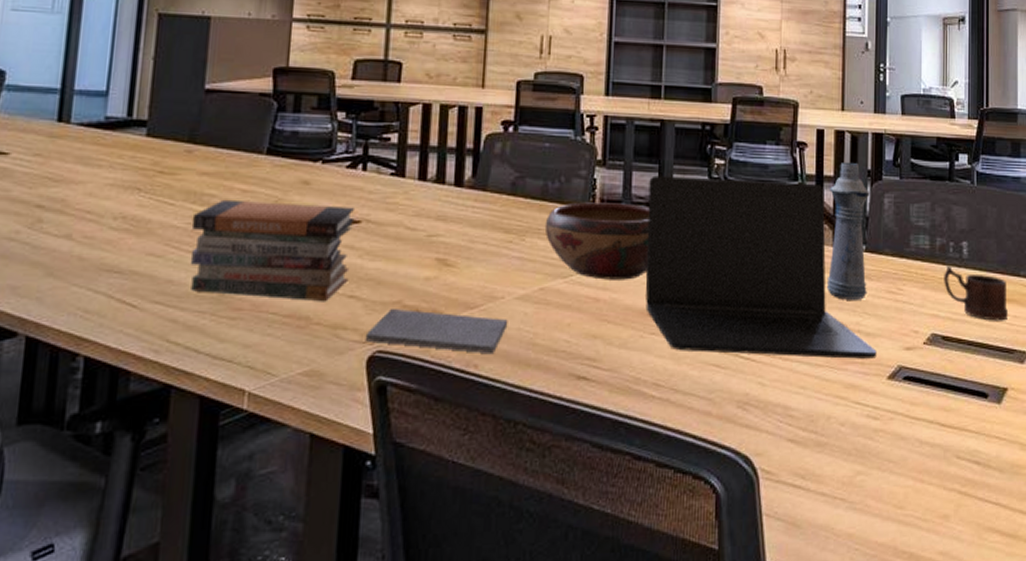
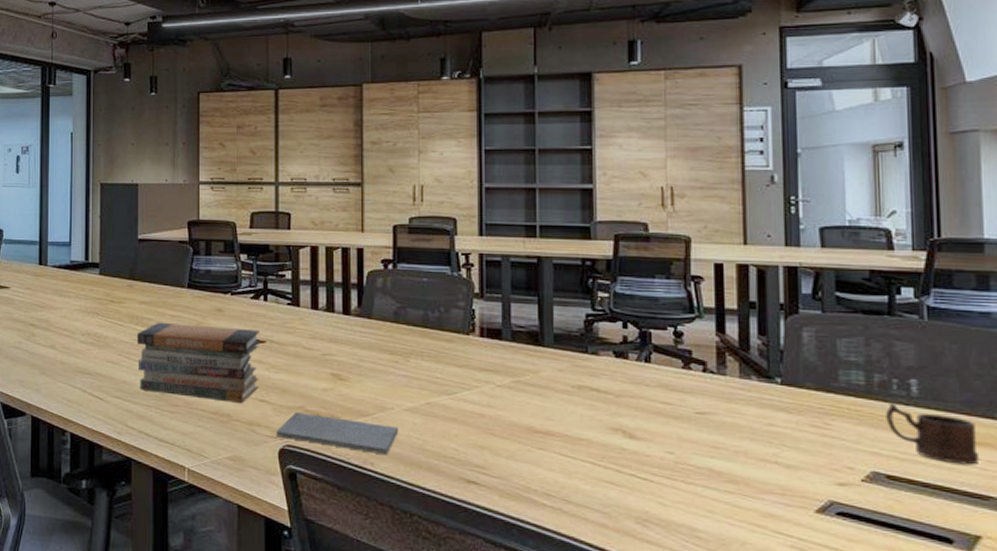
decorative bowl: present [544,202,650,280] -> none [427,330,531,400]
laptop: present [645,175,877,359] -> none [529,307,801,491]
bottle: present [826,161,870,300] -> none [733,295,785,432]

